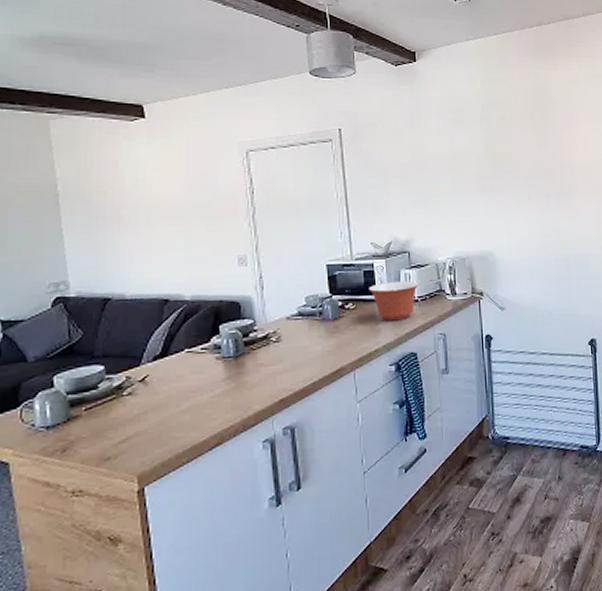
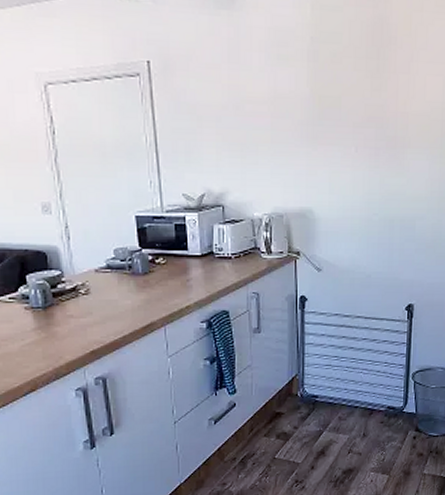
mixing bowl: present [368,281,419,321] -> none [180,236,233,278]

